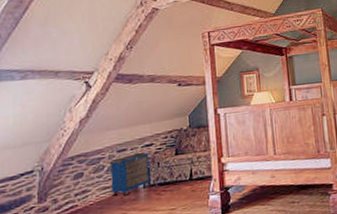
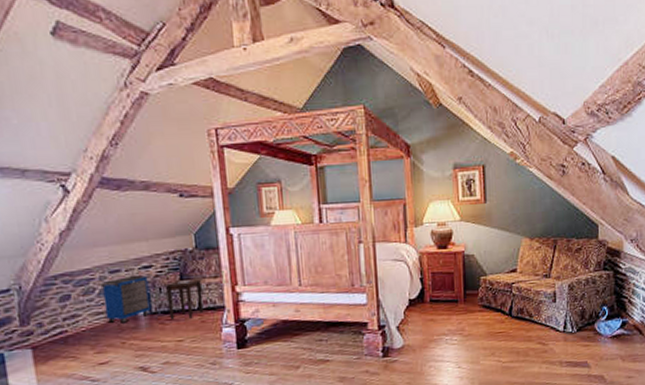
side table: none [161,153,195,191] -> present [162,279,204,320]

